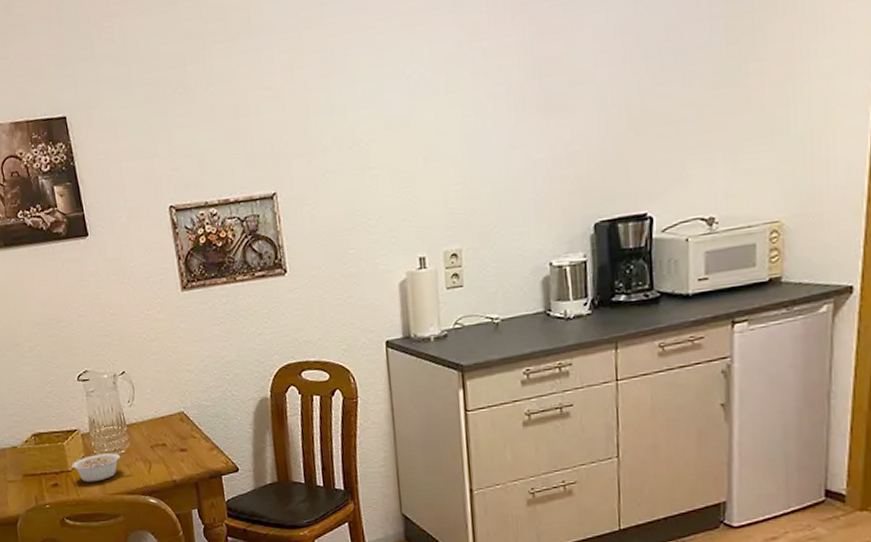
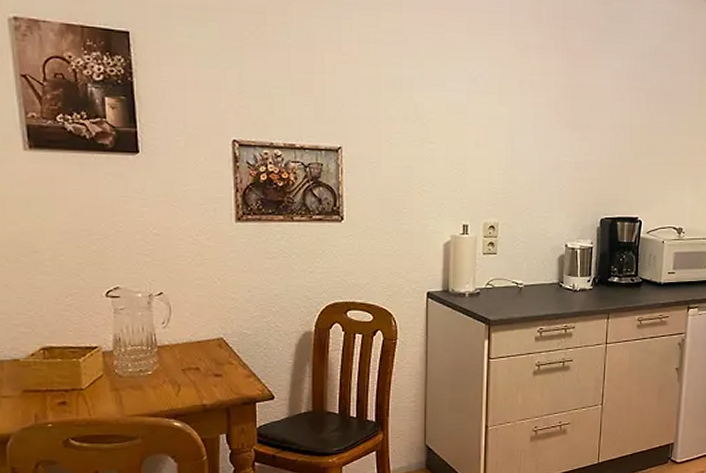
legume: present [71,453,127,482] -> none [86,374,154,402]

